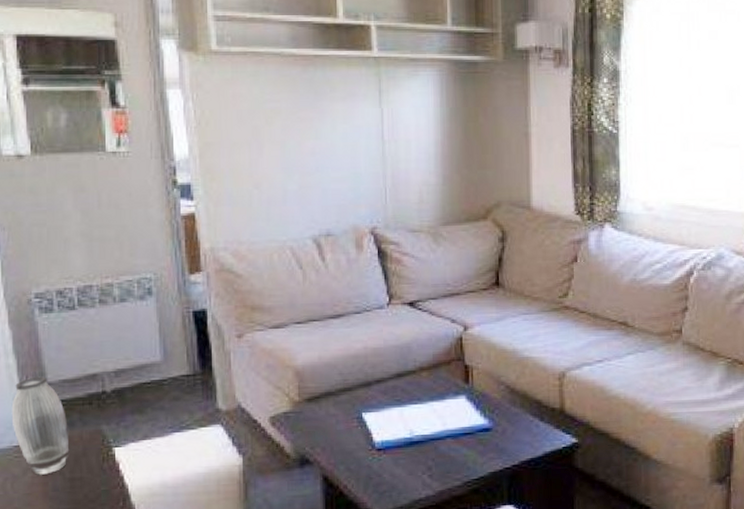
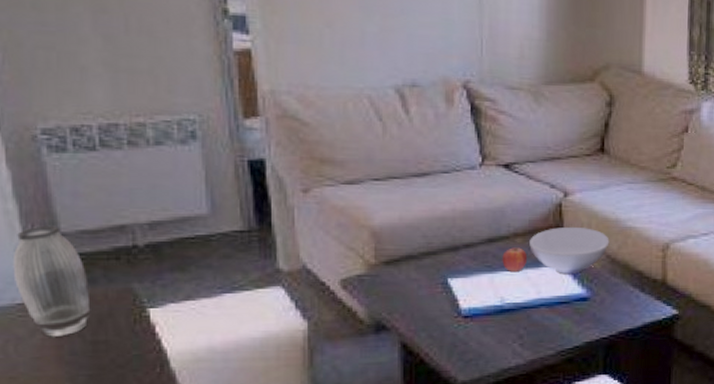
fruit: none [410,381,433,404] -> present [502,247,528,271]
decorative bowl: none [434,359,508,406] -> present [529,226,610,275]

